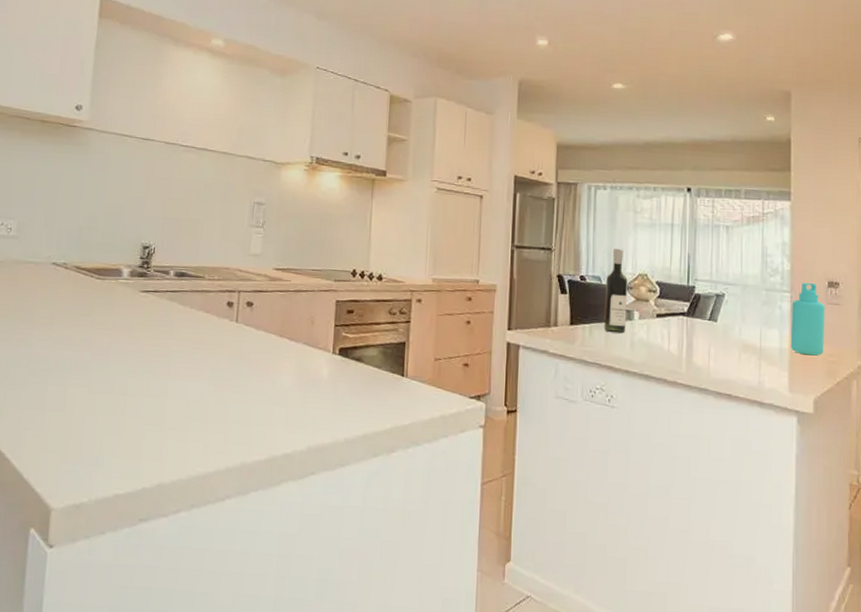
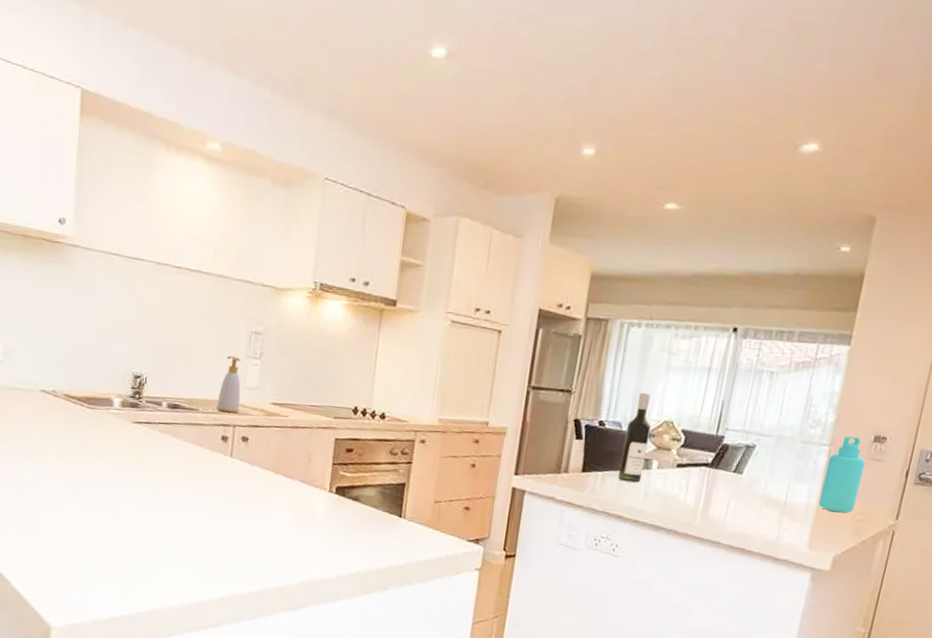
soap bottle: none [222,225,245,279] -> present [216,356,241,413]

